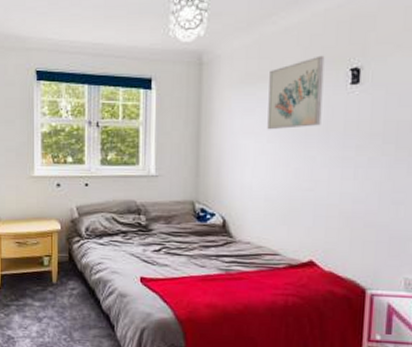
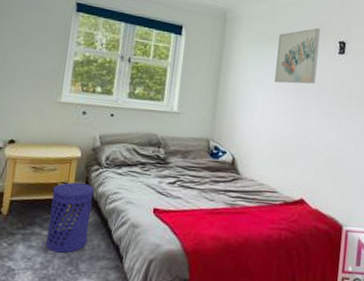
waste bin: none [38,254,78,323] -> present [45,182,94,253]

